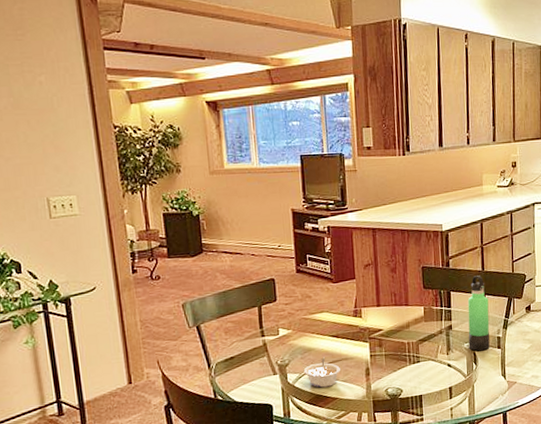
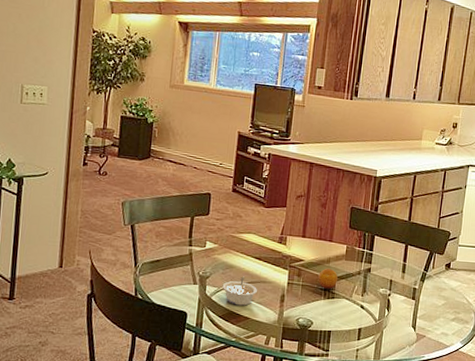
fruit: none [400,332,420,355] -> present [318,268,338,290]
thermos bottle: present [467,275,490,351] -> none [384,225,410,299]

